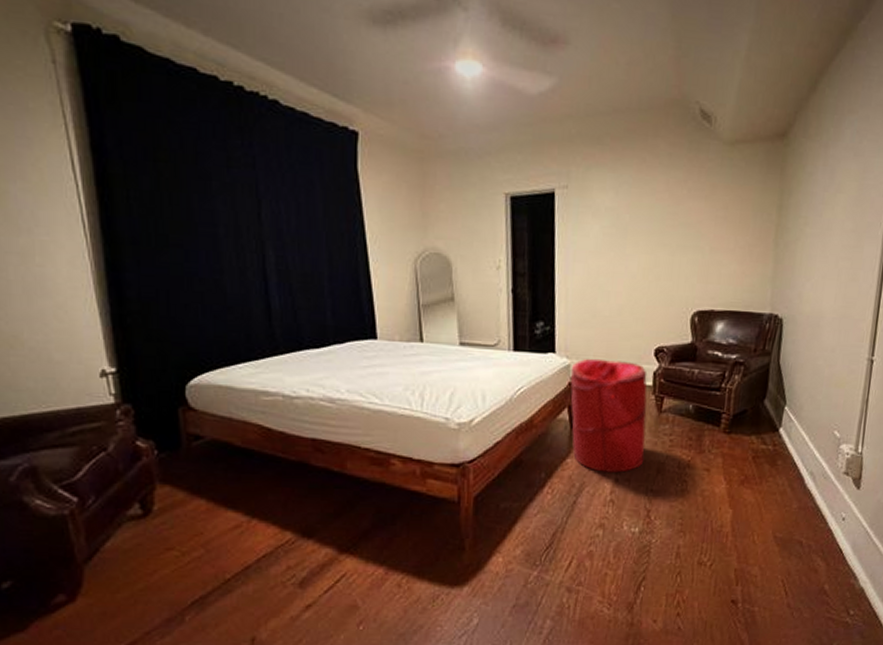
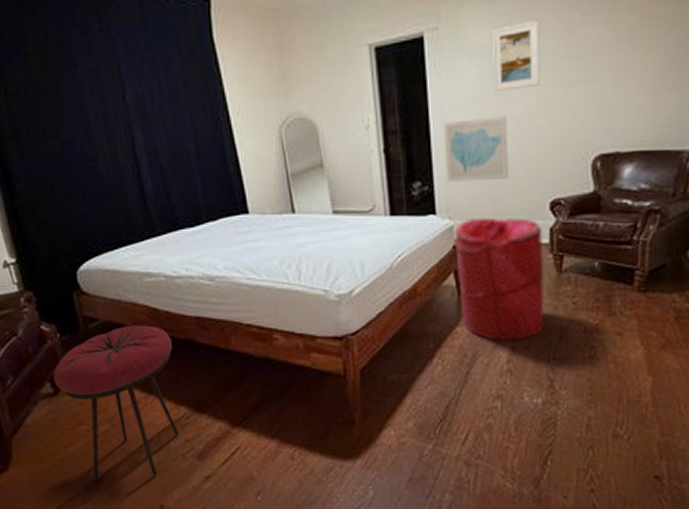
stool: none [144,444,283,614] -> present [53,325,179,482]
wall art: none [566,269,623,326] -> present [443,117,509,182]
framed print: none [612,190,654,249] -> present [491,19,541,91]

